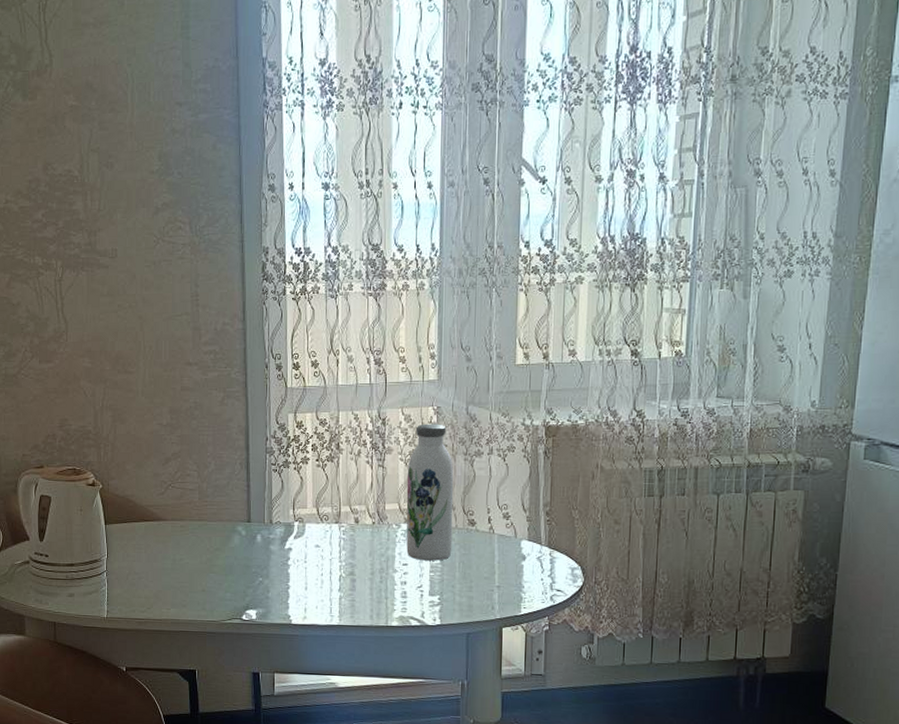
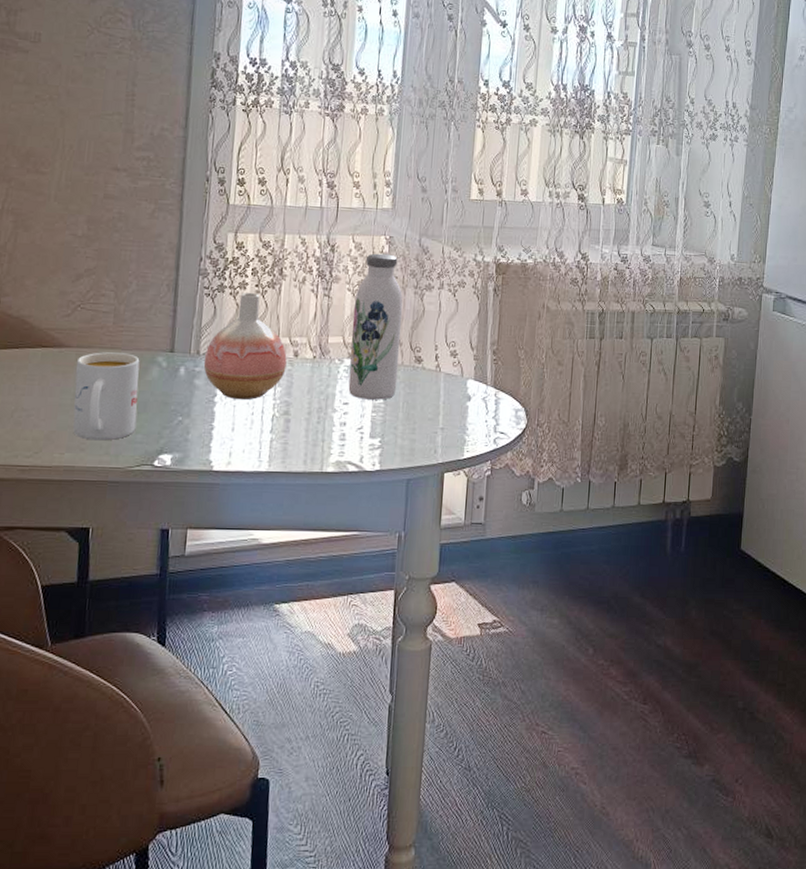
mug: none [172,524,225,599] -> present [73,352,140,441]
vase: none [276,466,349,563] -> present [203,292,287,400]

